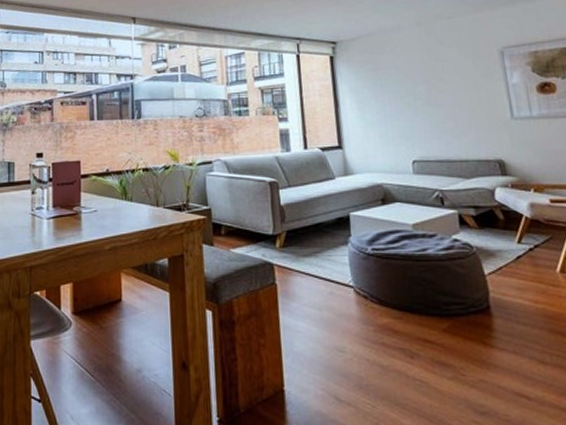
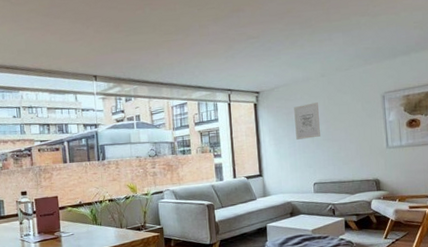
wall art: none [382,57,419,103] -> present [294,102,320,140]

